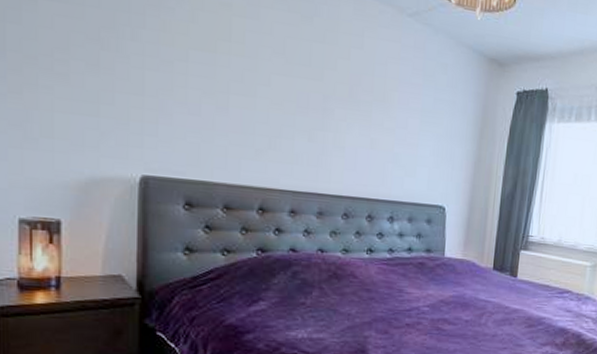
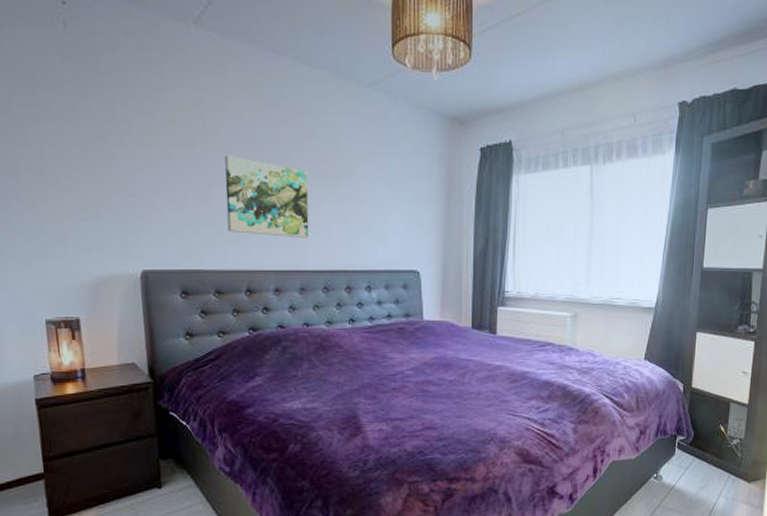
wall art: none [245,65,337,162] -> present [225,156,309,239]

